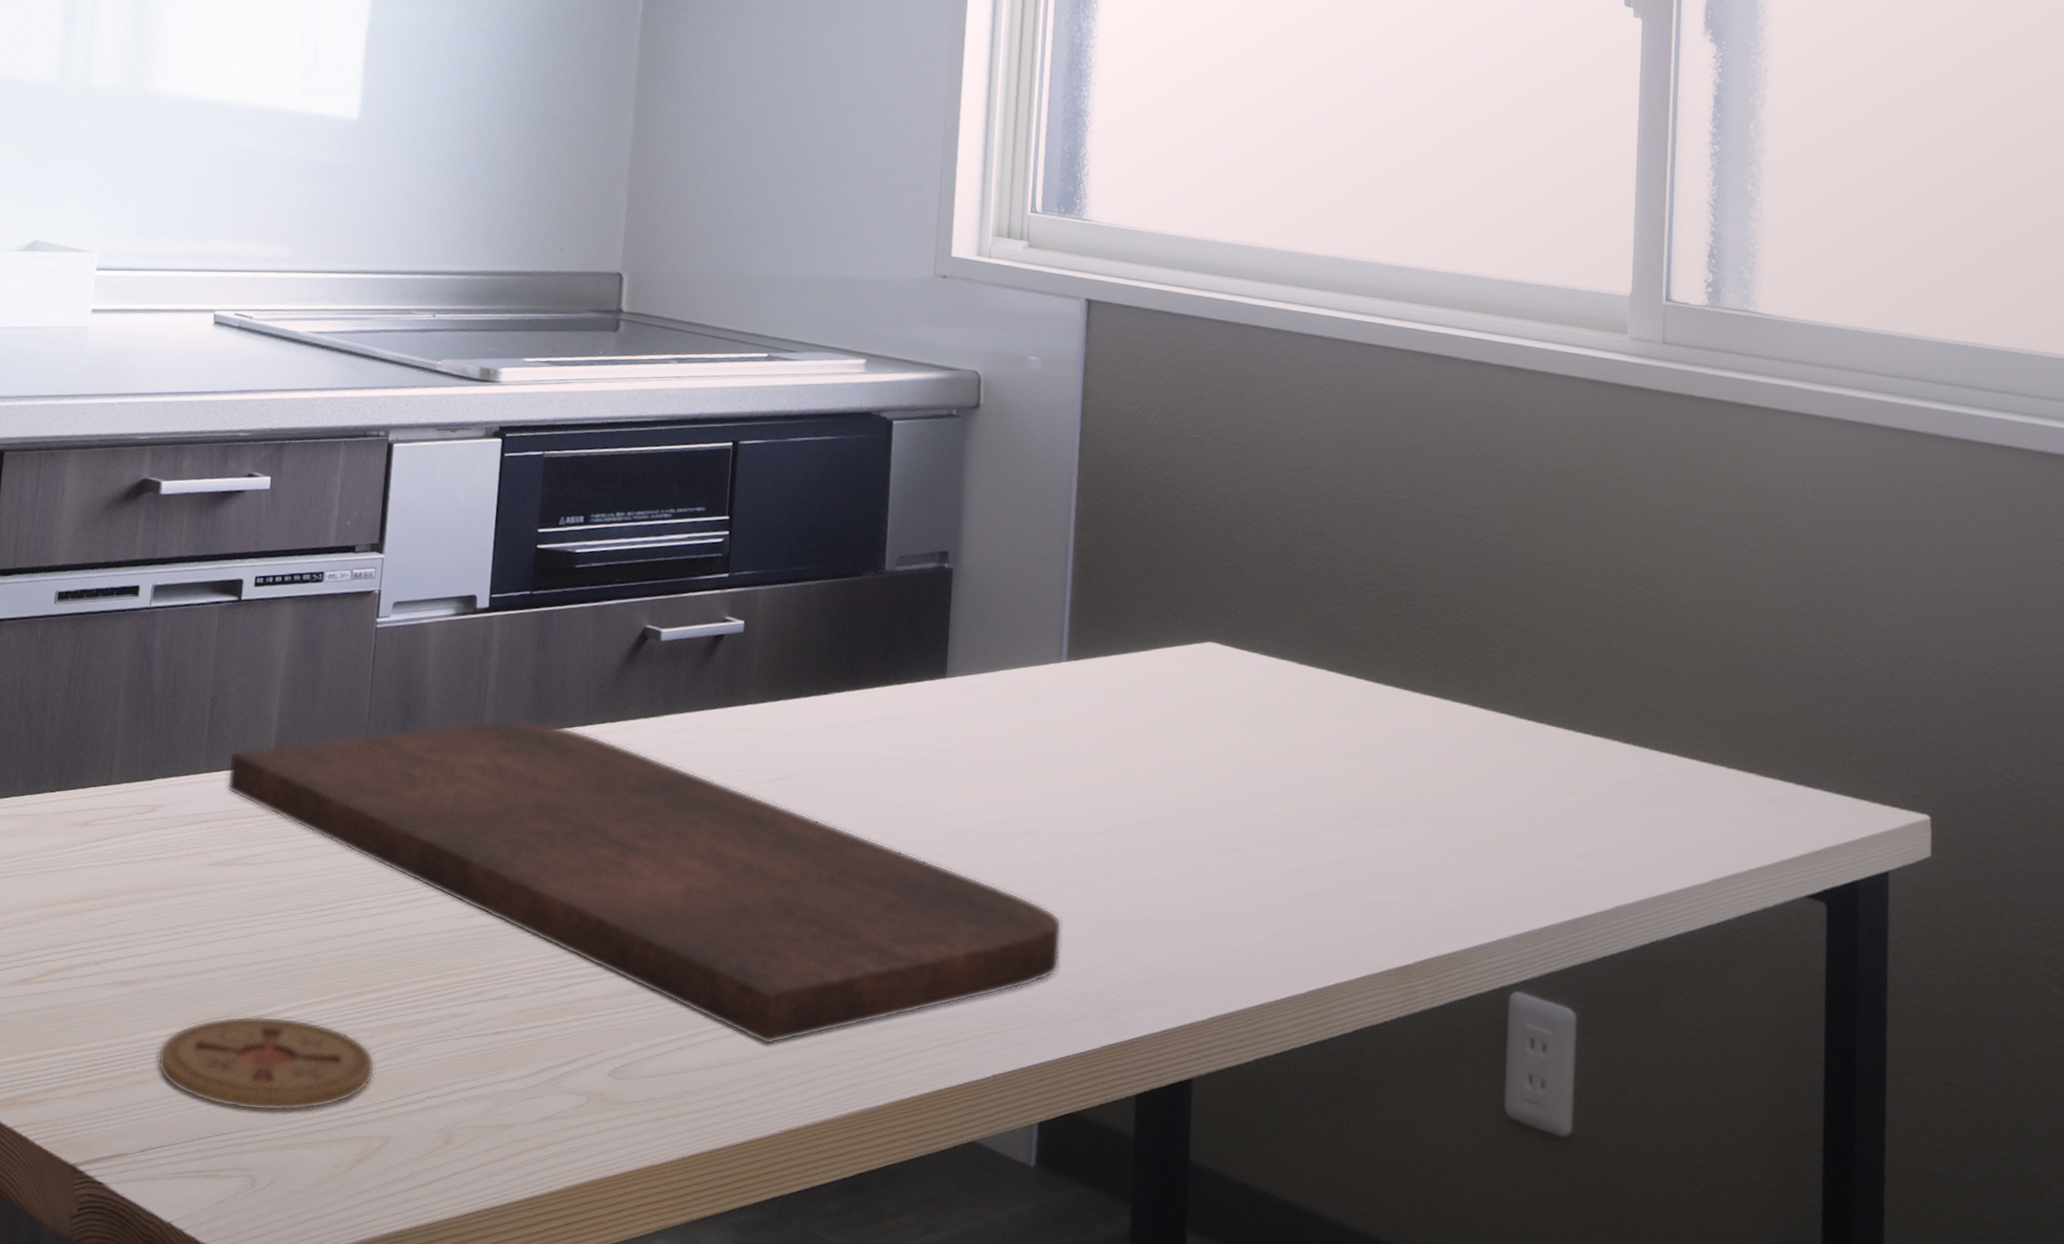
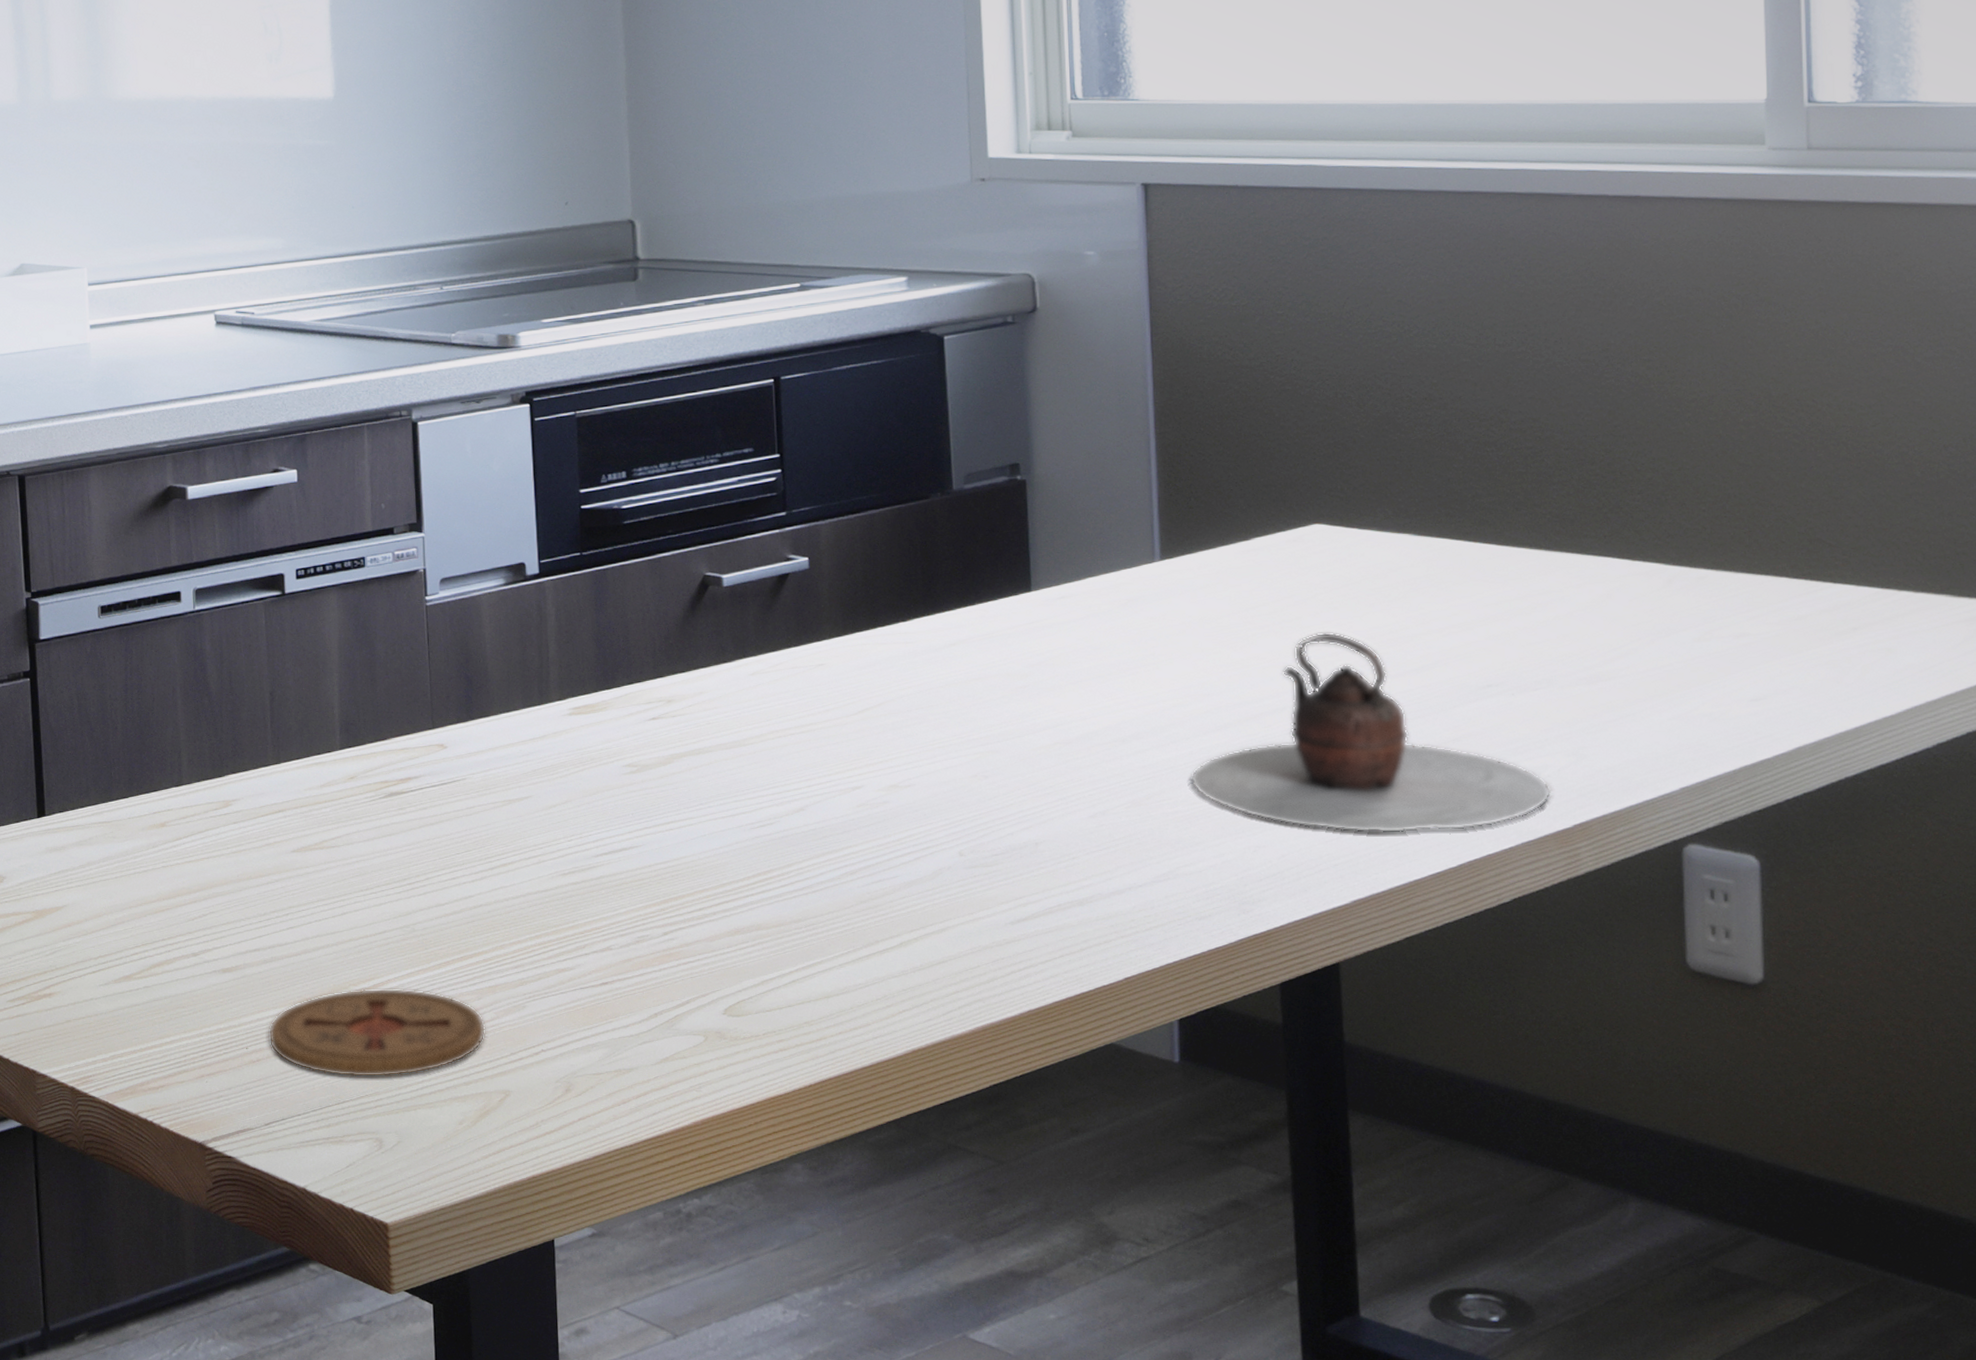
cutting board: present [226,721,1062,1045] -> none [296,680,1185,970]
teapot: none [1073,748,1398,957] -> present [1191,632,1552,833]

